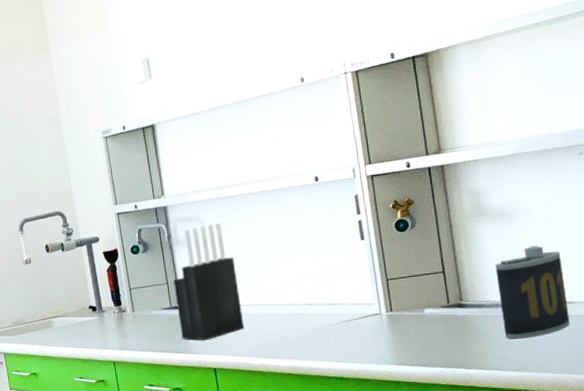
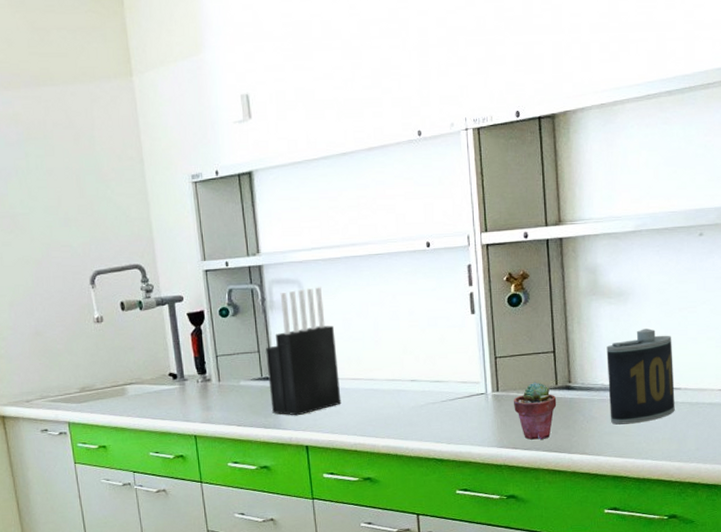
potted succulent: none [407,301,450,357] -> present [513,382,557,440]

